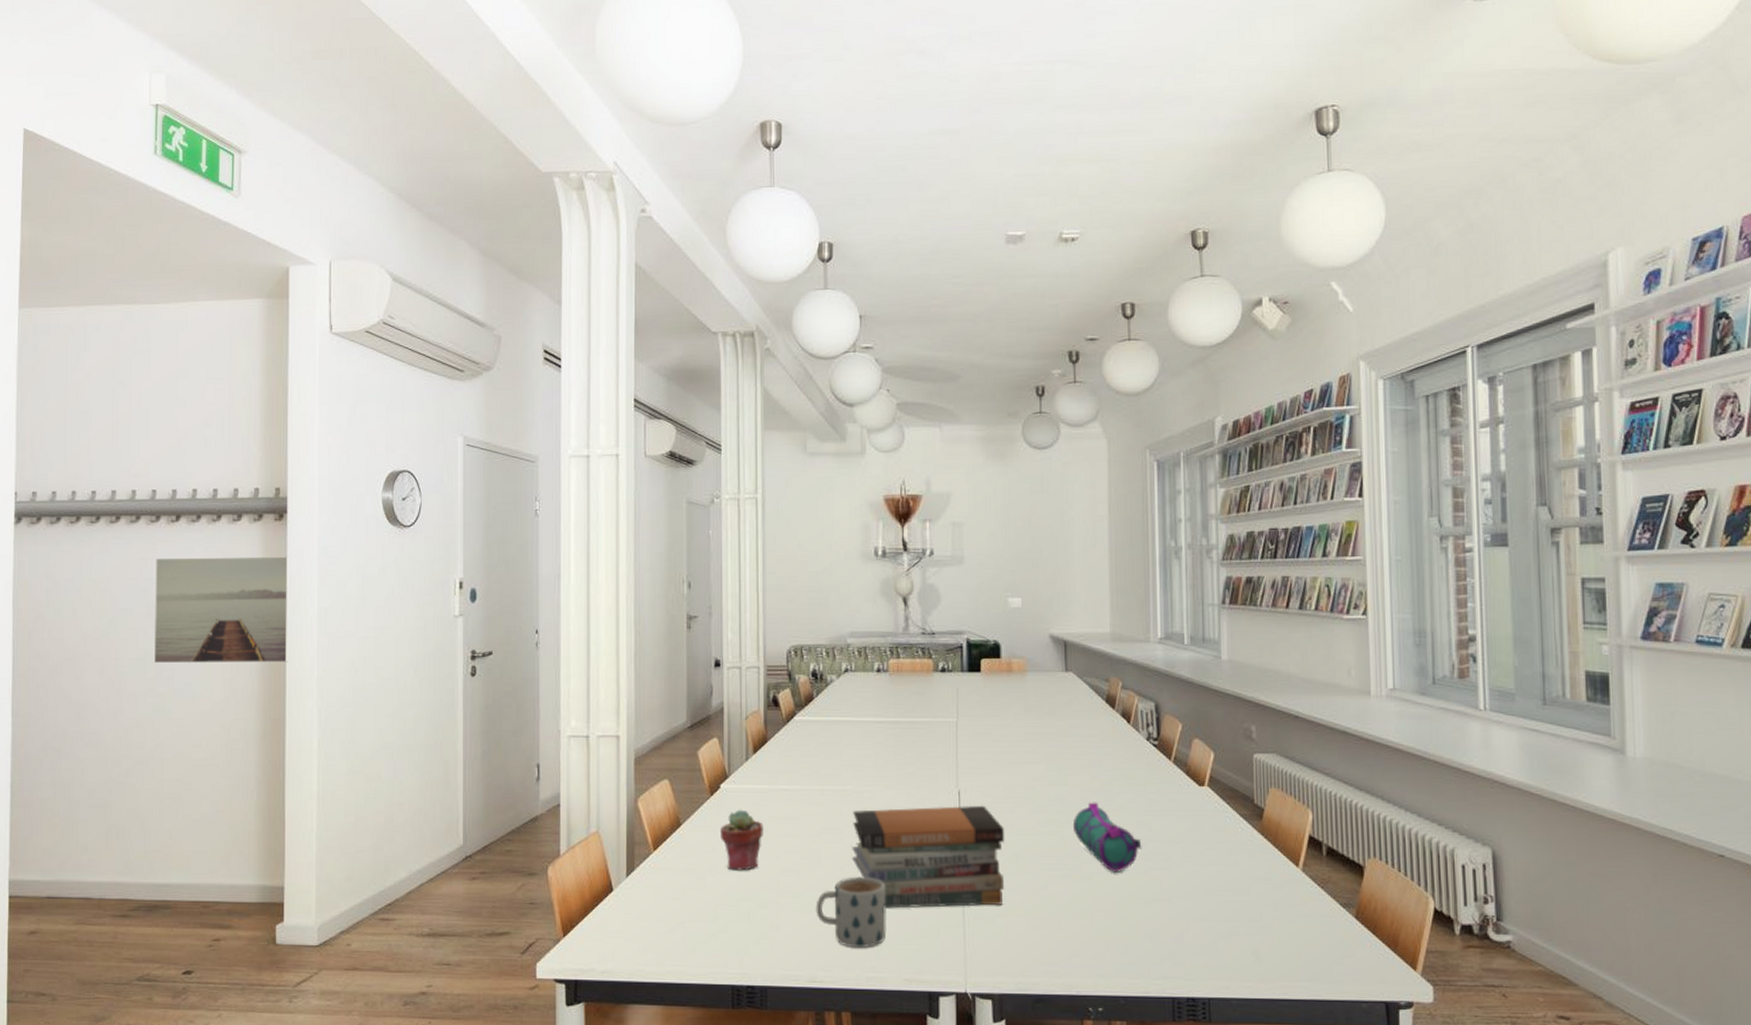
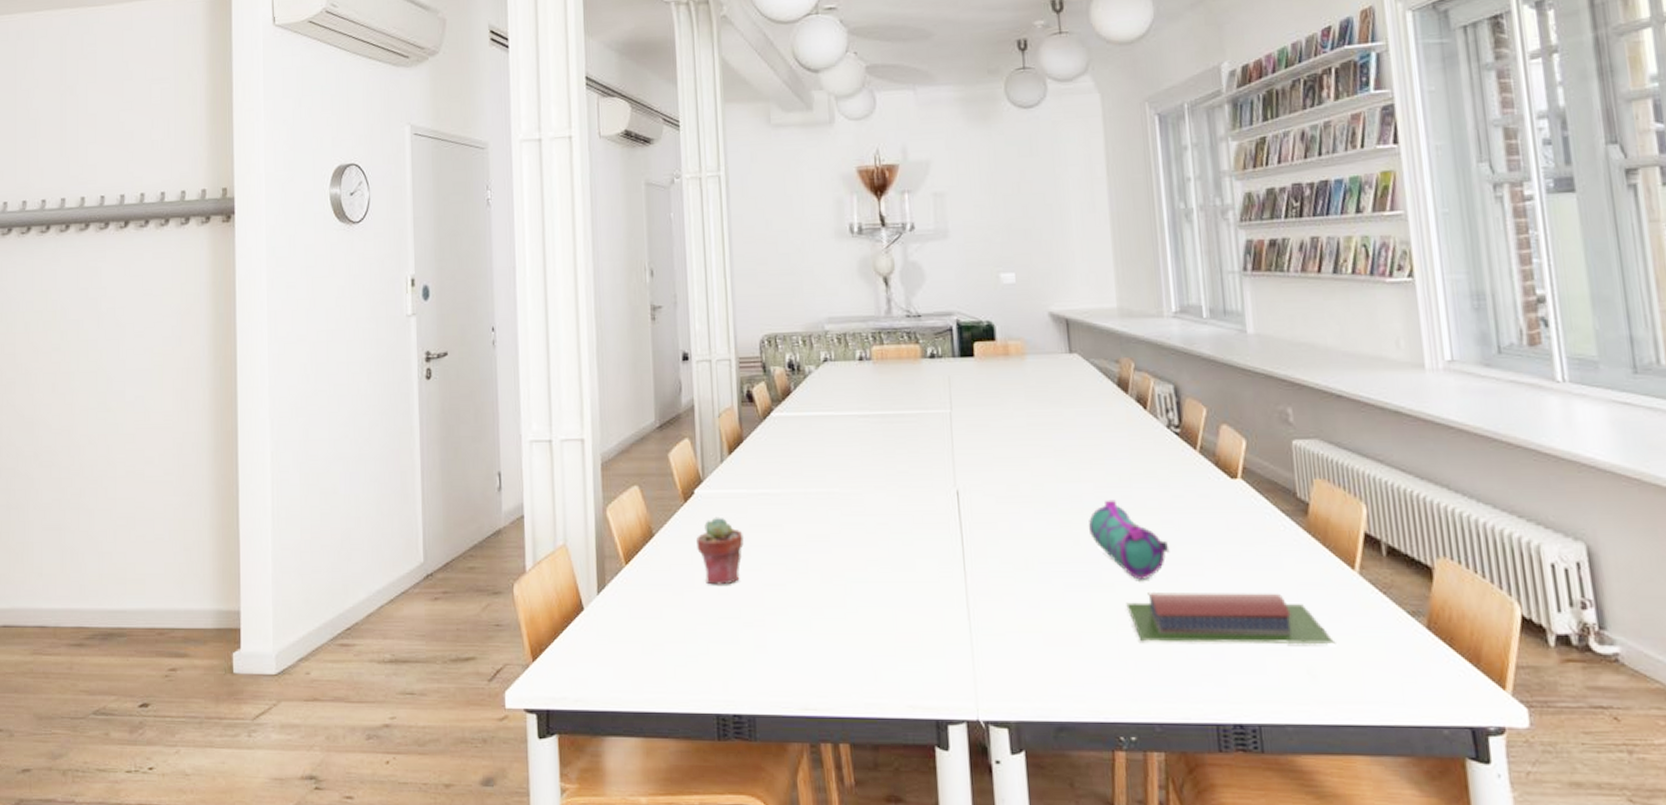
wall art: present [154,556,289,663] -> none [105,259,239,376]
mug: present [816,876,886,947] -> none [805,590,885,670]
book stack: present [852,805,1004,909] -> none [840,506,1014,625]
architectural model: none [1101,882,1278,931] -> present [1126,591,1336,645]

